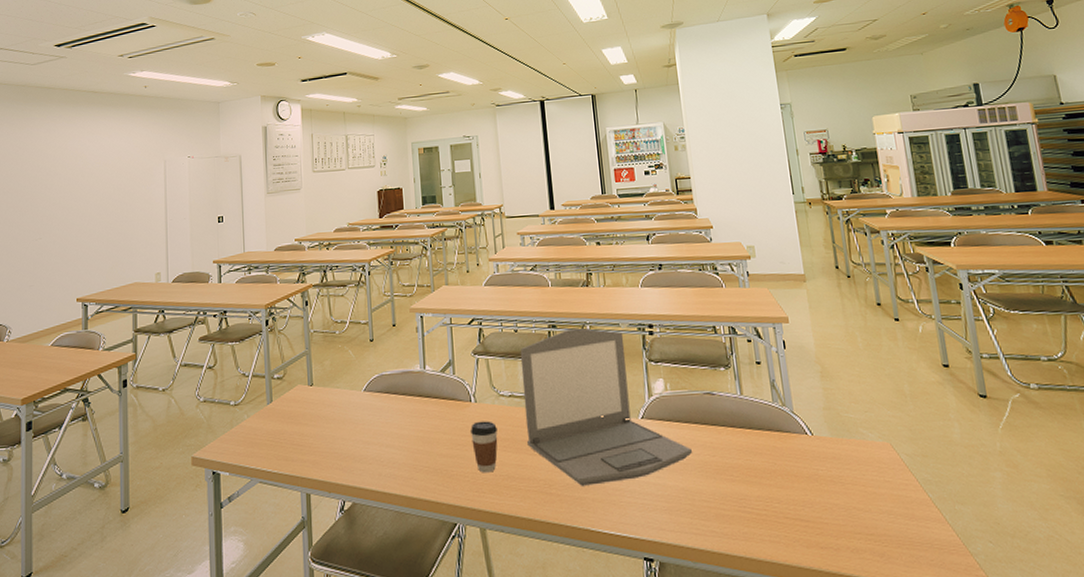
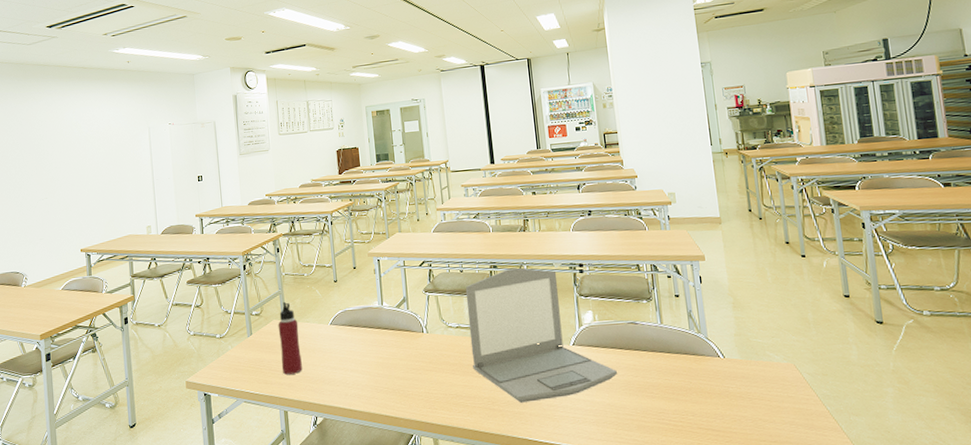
water bottle: none [303,363,330,450] -> present [278,301,302,375]
coffee cup: present [470,421,498,473] -> none [423,348,447,393]

